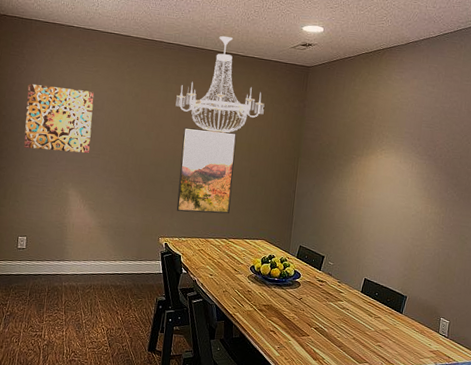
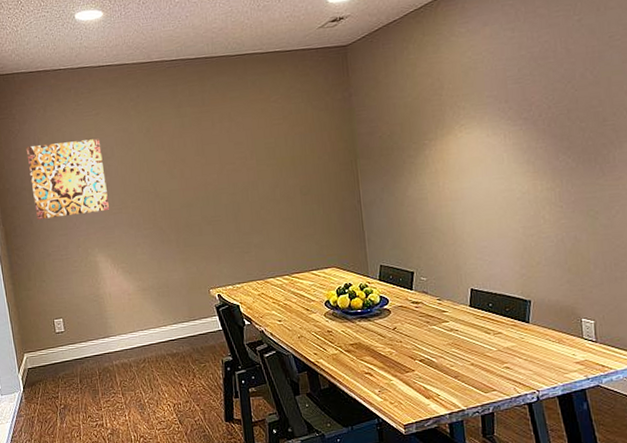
chandelier: present [175,35,265,145] -> none [194,34,302,167]
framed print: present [176,127,237,214] -> none [210,147,286,255]

